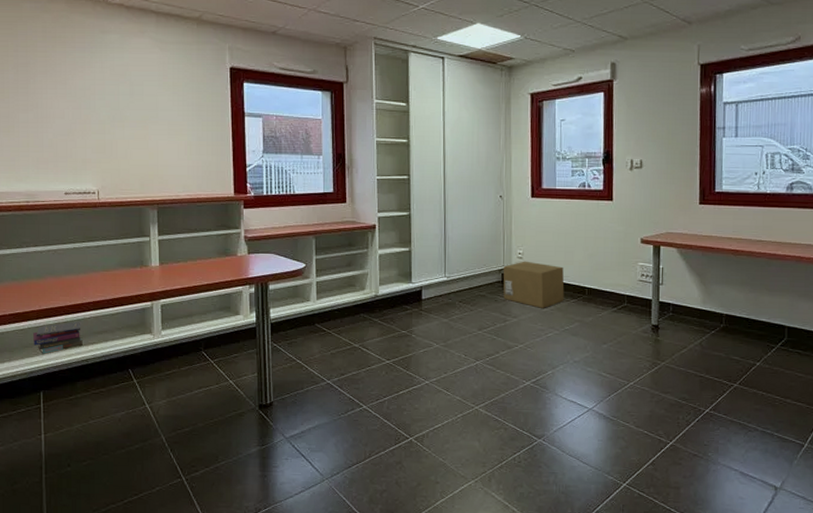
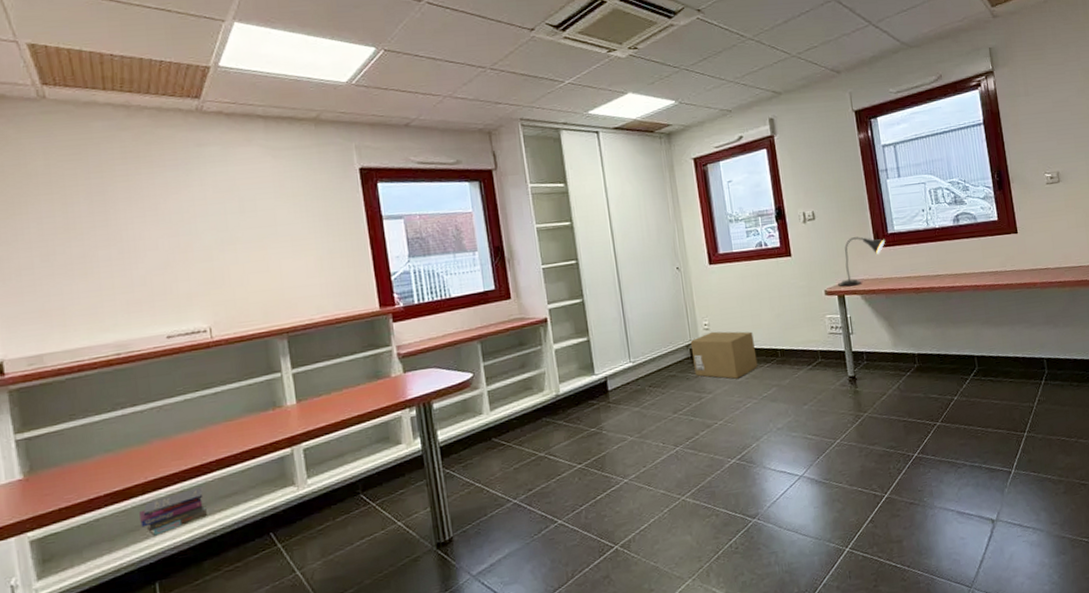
desk lamp: none [654,191,711,238] -> present [837,237,886,287]

